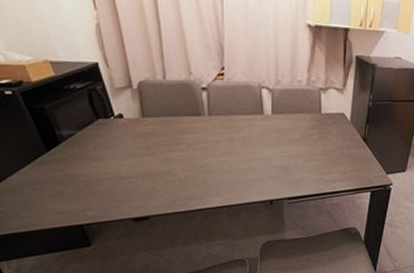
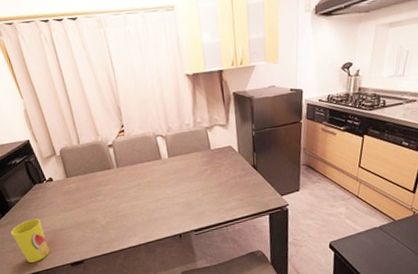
cup: none [56,160,107,212] -> present [11,218,50,263]

